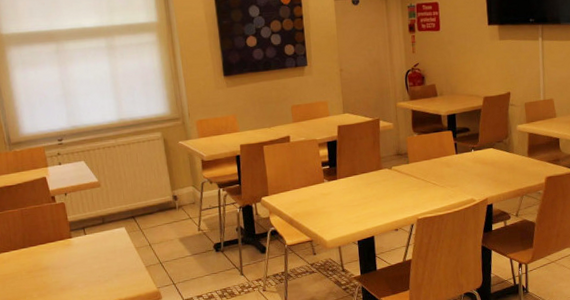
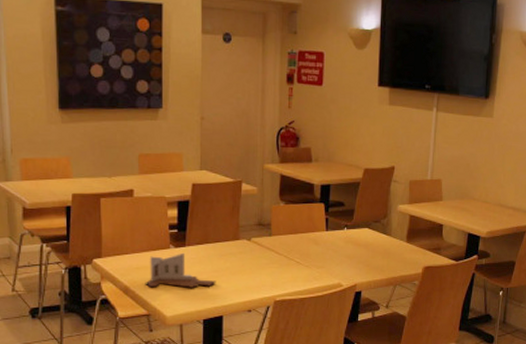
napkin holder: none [306,185,366,218] -> present [145,252,216,288]

